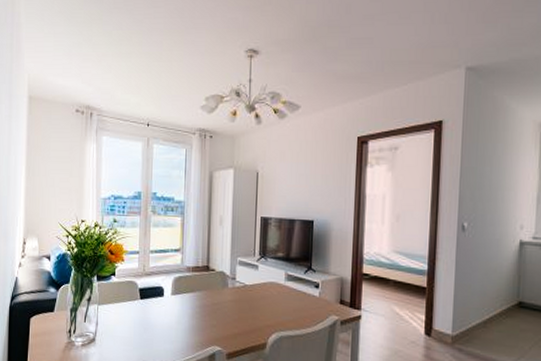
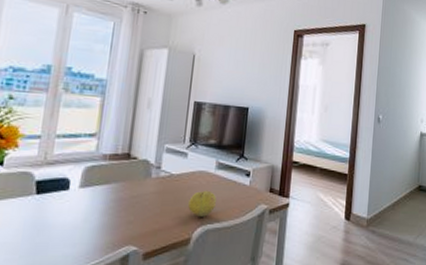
fruit: none [262,300,288,325] -> present [188,190,216,217]

